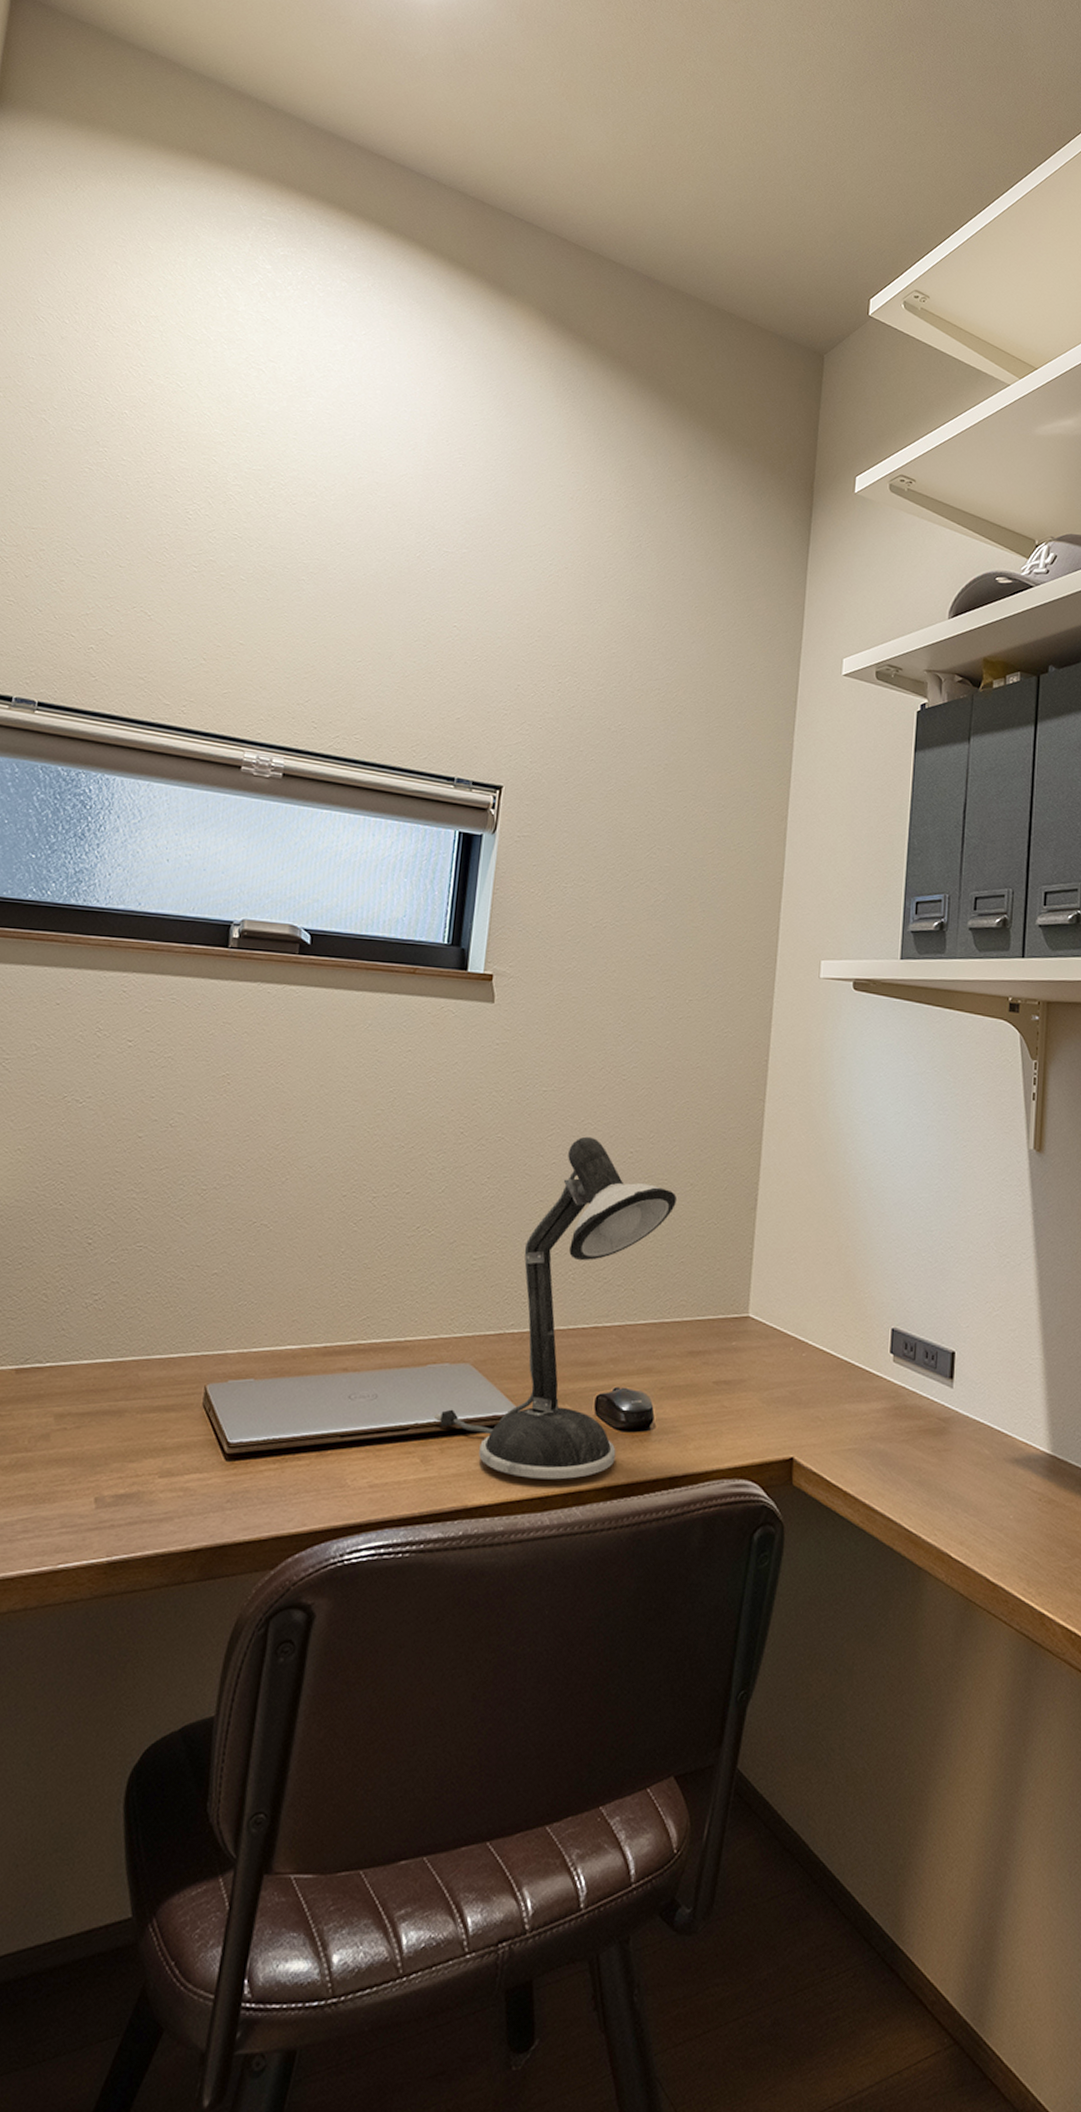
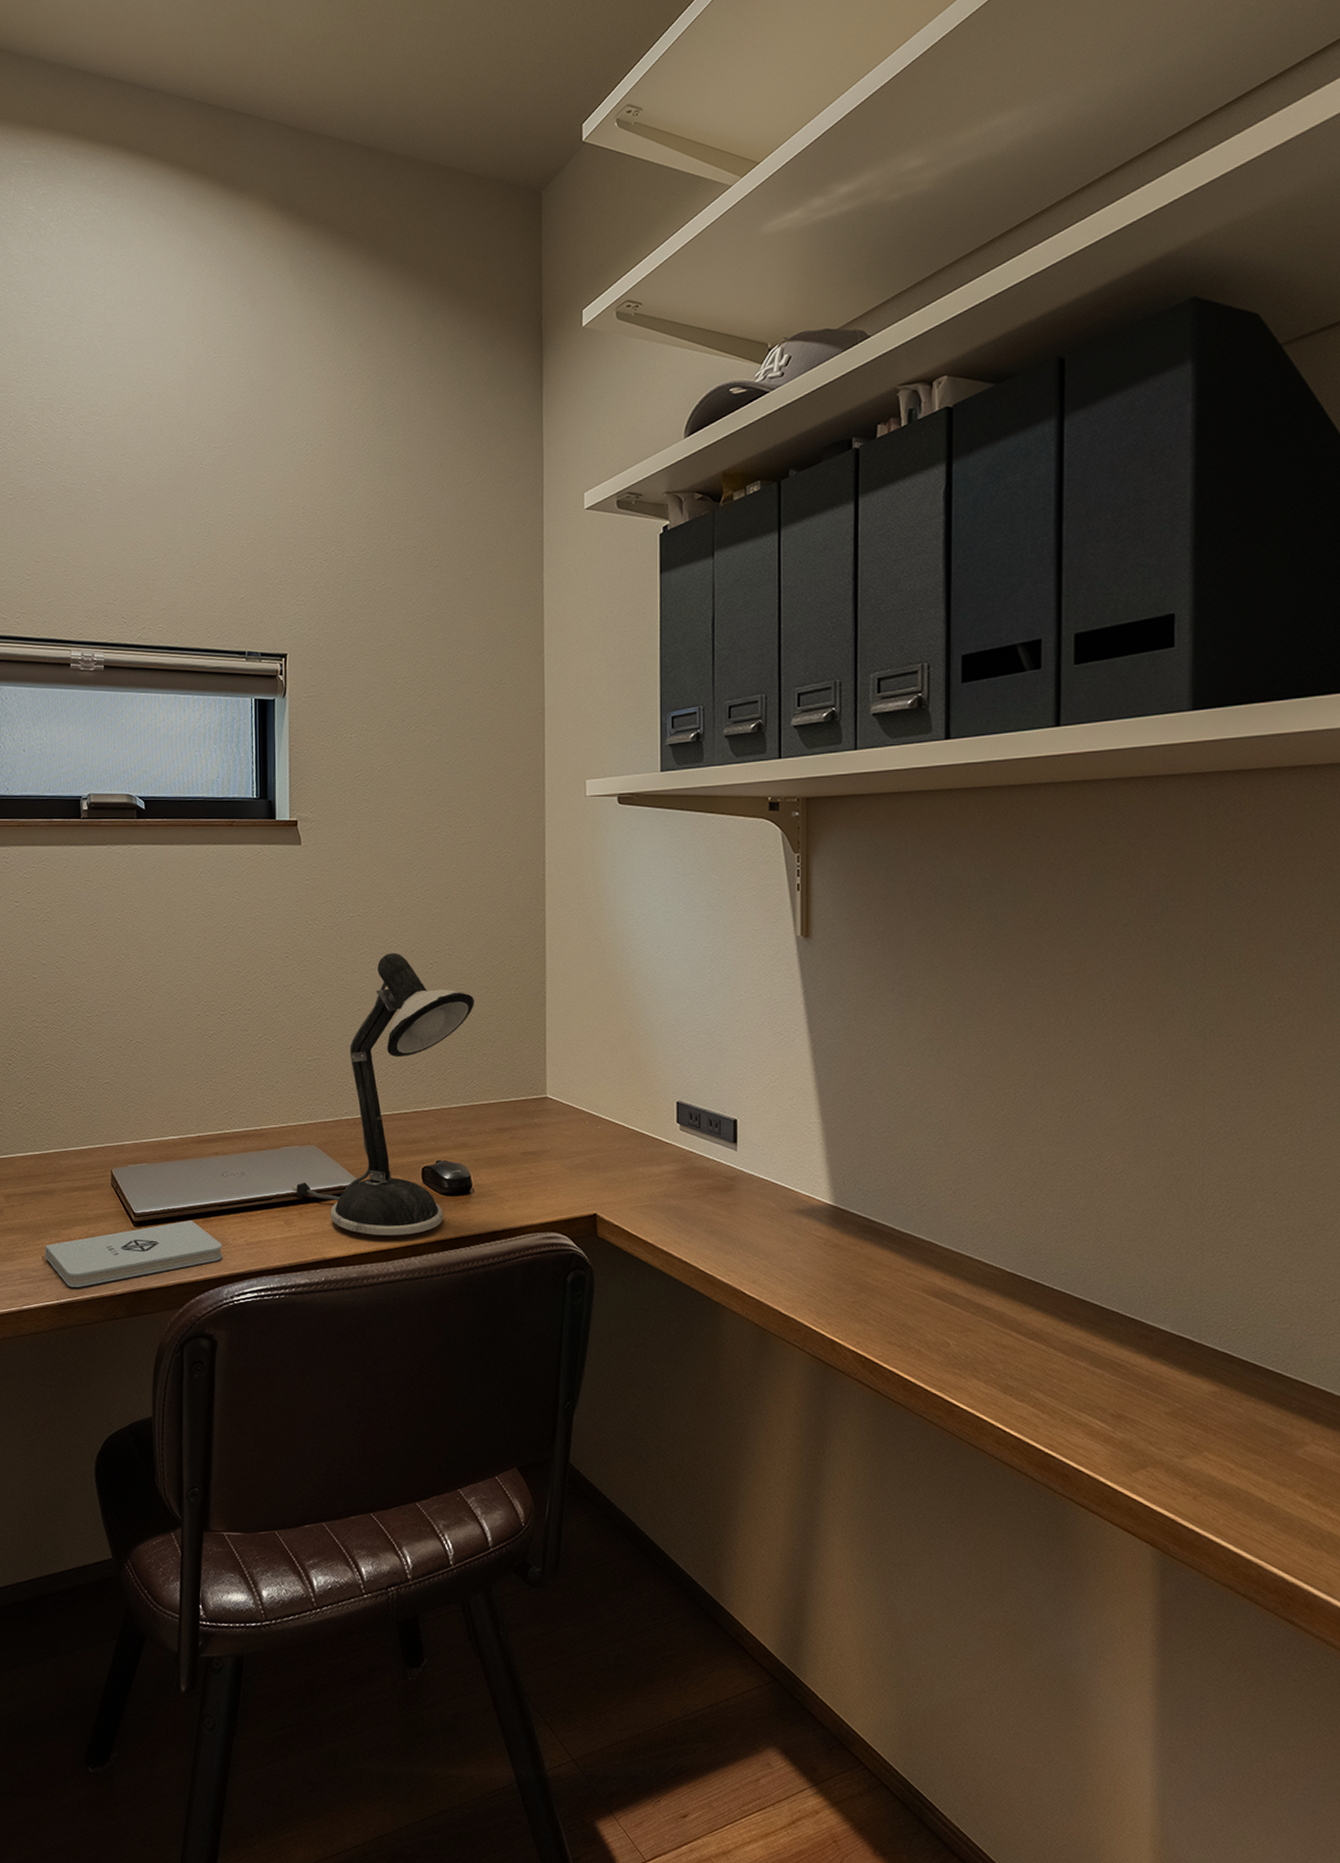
notepad: none [99,1454,338,1540] -> present [45,1220,223,1287]

